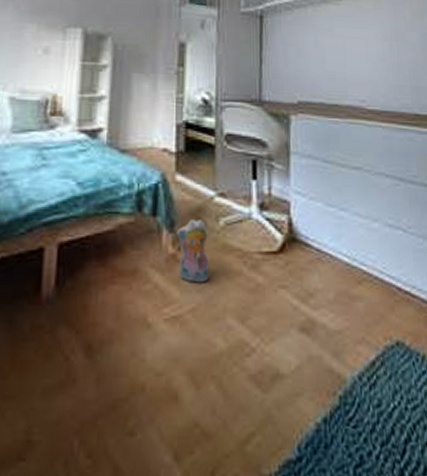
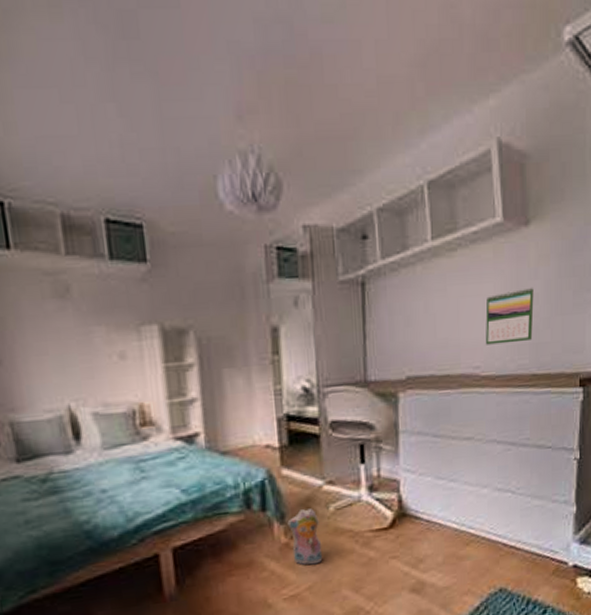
calendar: none [369,37,413,84] -> present [485,287,534,345]

